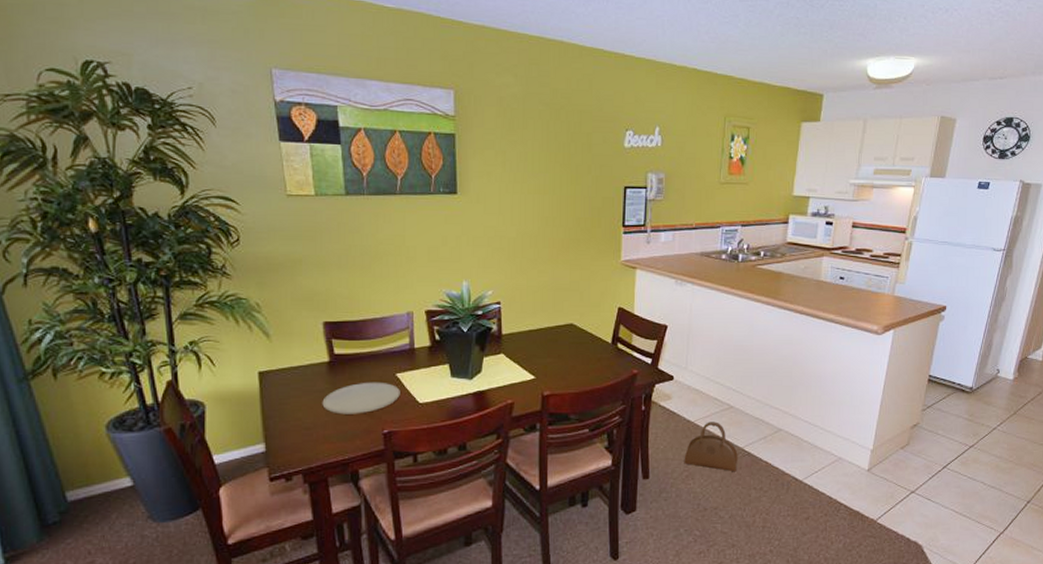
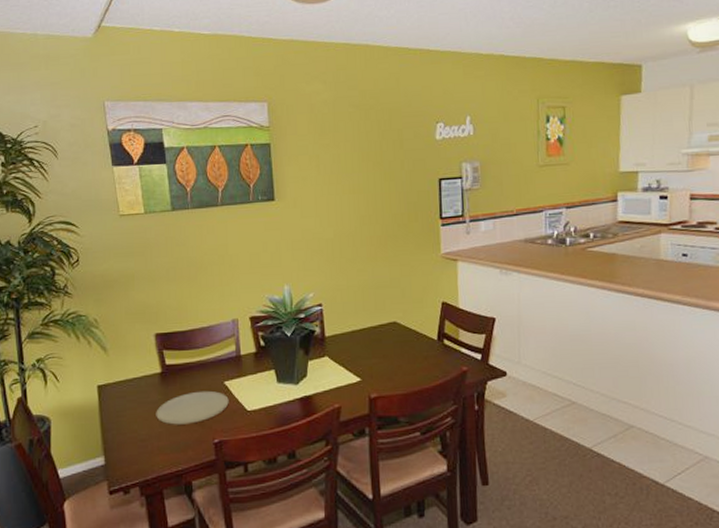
handbag: present [684,421,738,472] -> none [525,419,587,476]

